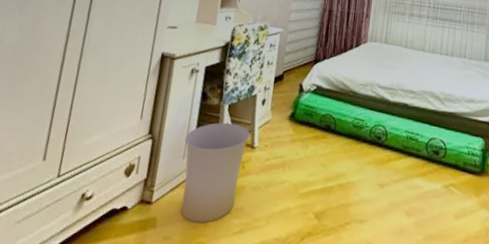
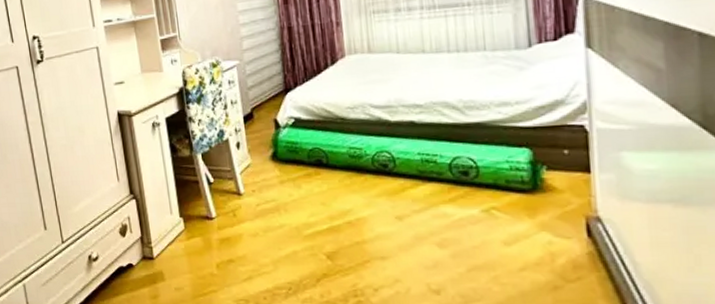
waste bin: present [180,123,250,223] -> none [166,173,236,273]

